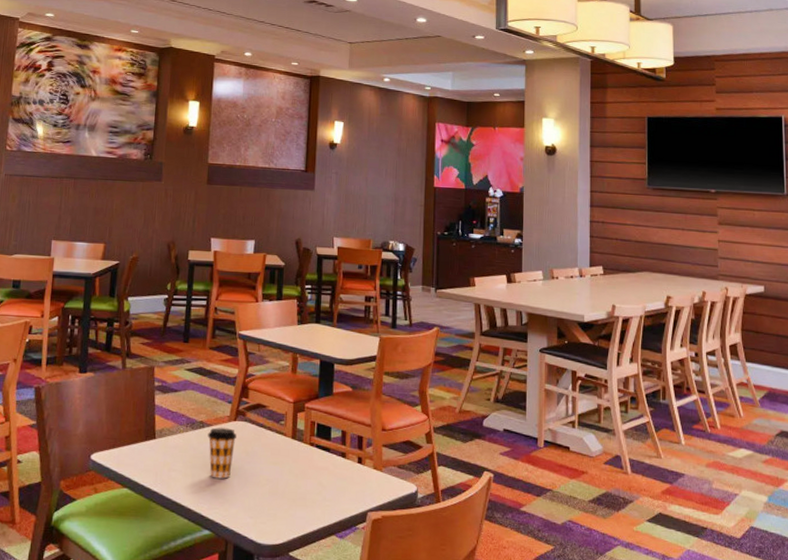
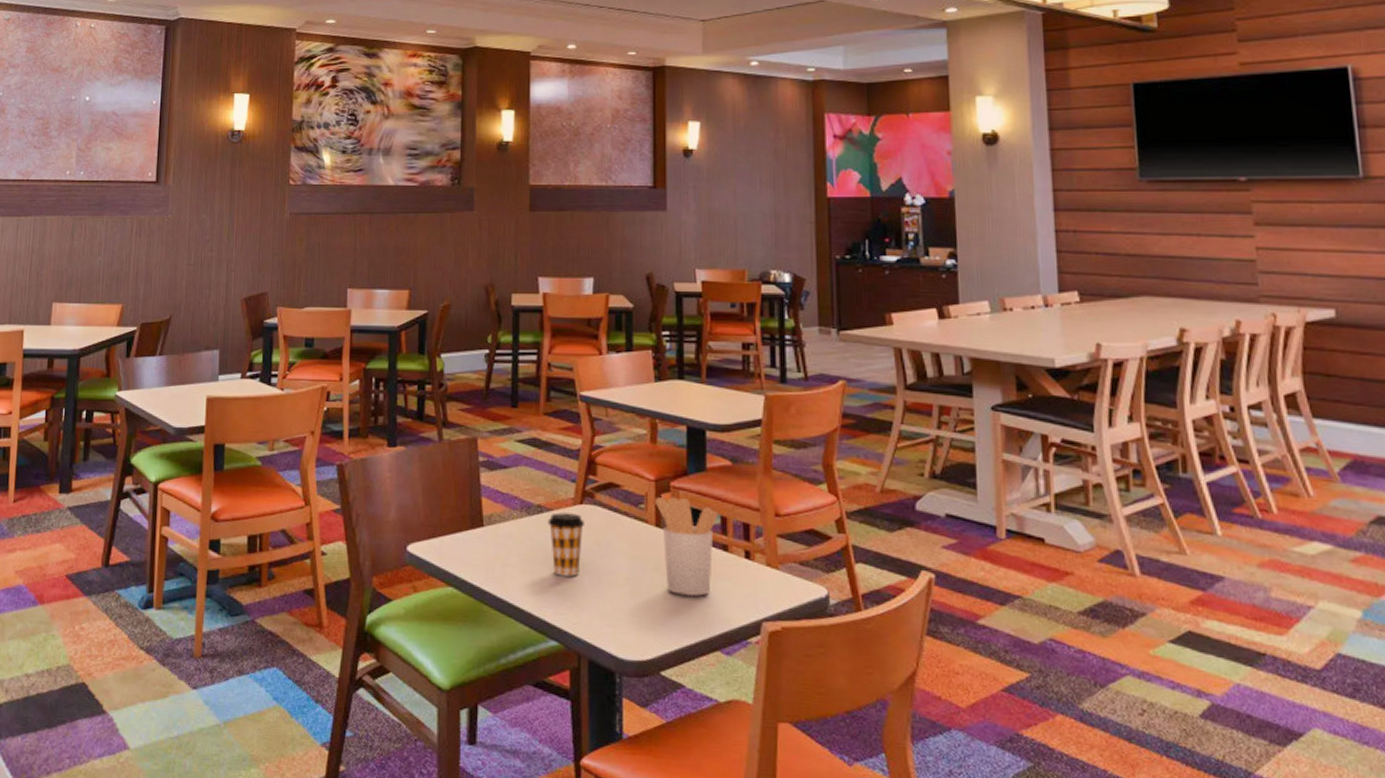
utensil holder: none [293,415,340,493] -> present [655,497,719,596]

